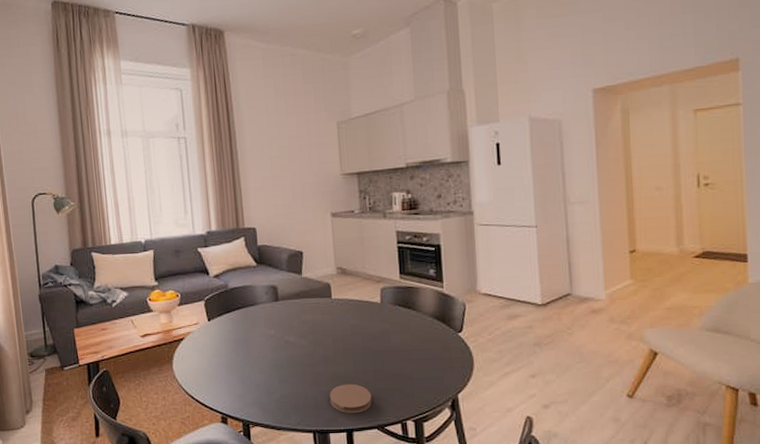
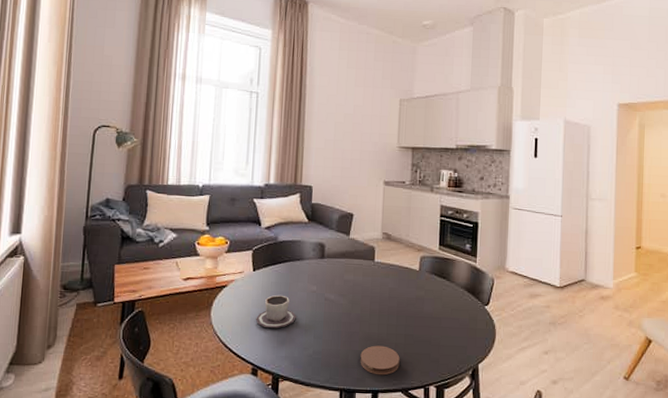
cup: none [217,342,258,377] -> present [255,294,296,329]

